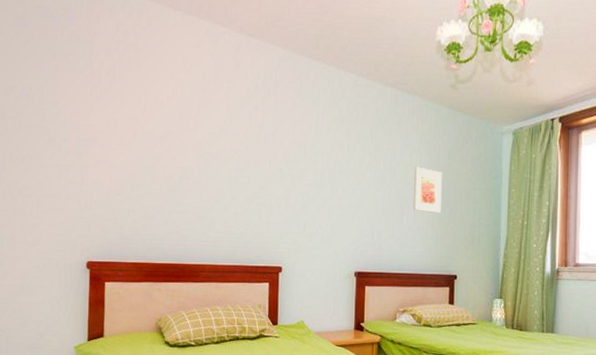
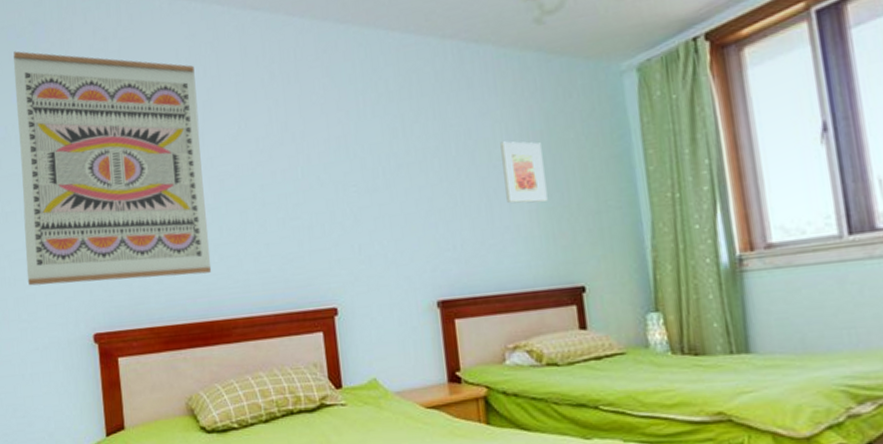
wall art: none [35,27,196,228] -> present [13,51,212,286]

